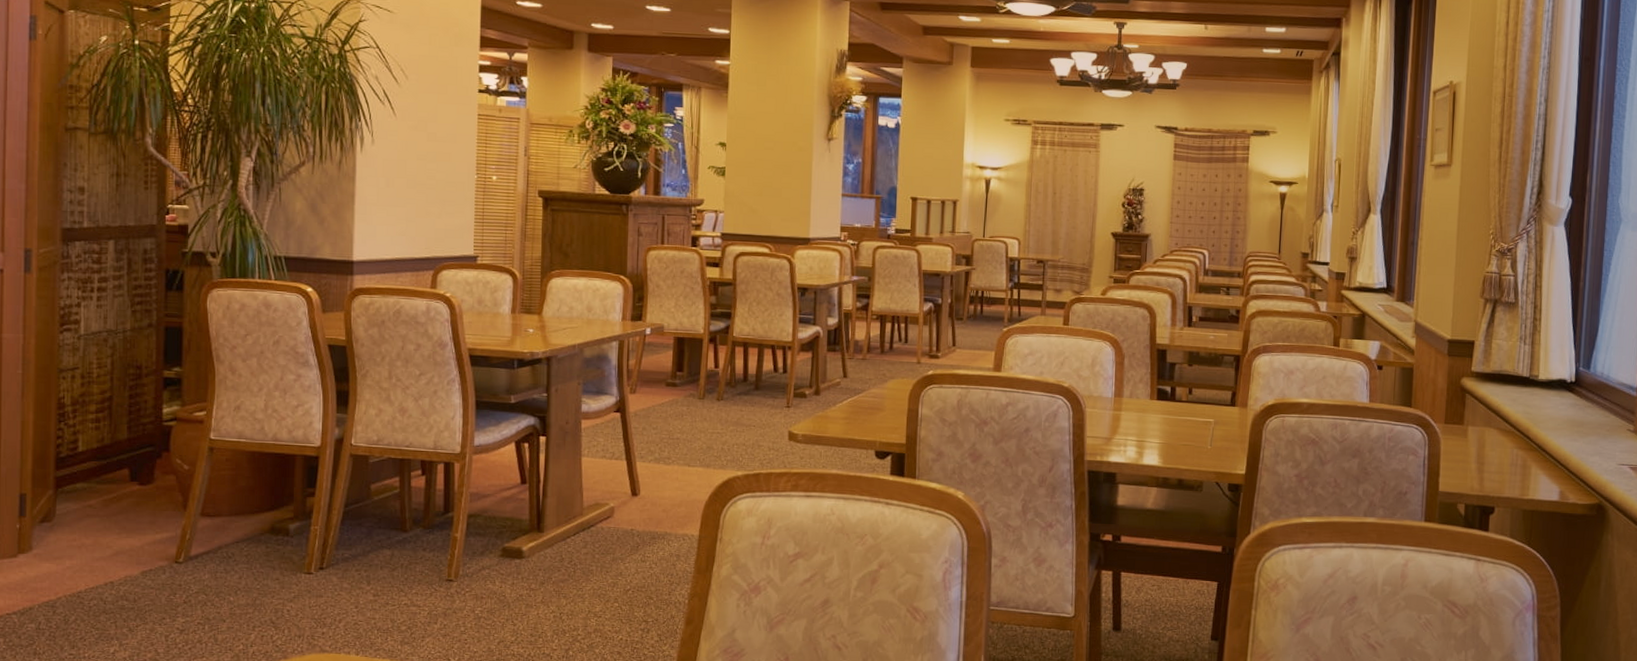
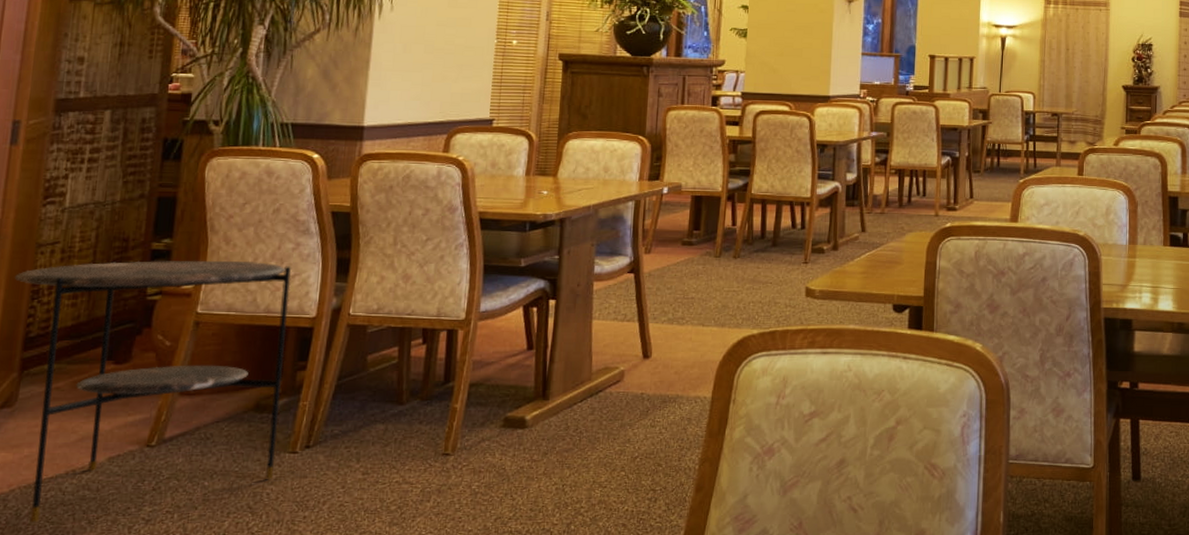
side table: none [41,387,295,628] -> present [14,260,292,523]

